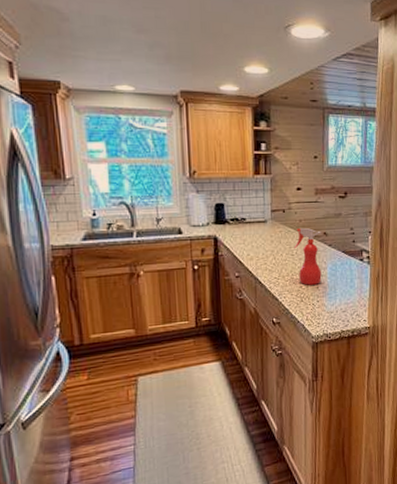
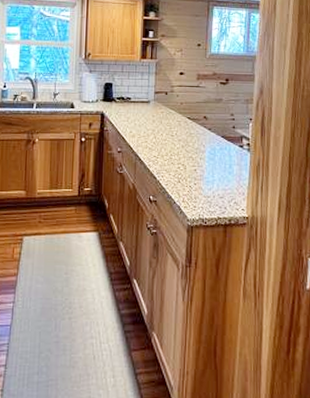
spray bottle: present [294,227,322,285] -> none [174,110,202,167]

